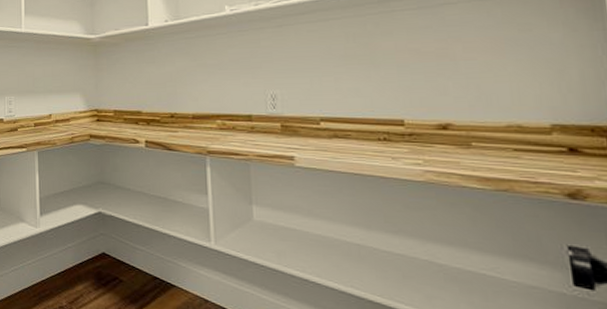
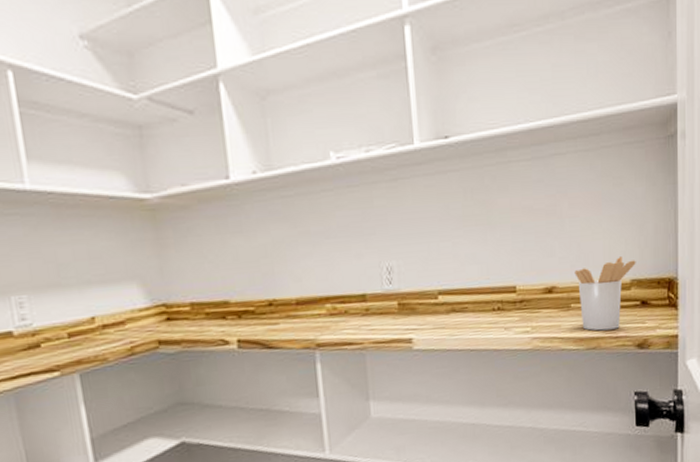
utensil holder: none [474,100,557,174] -> present [574,257,636,331]

